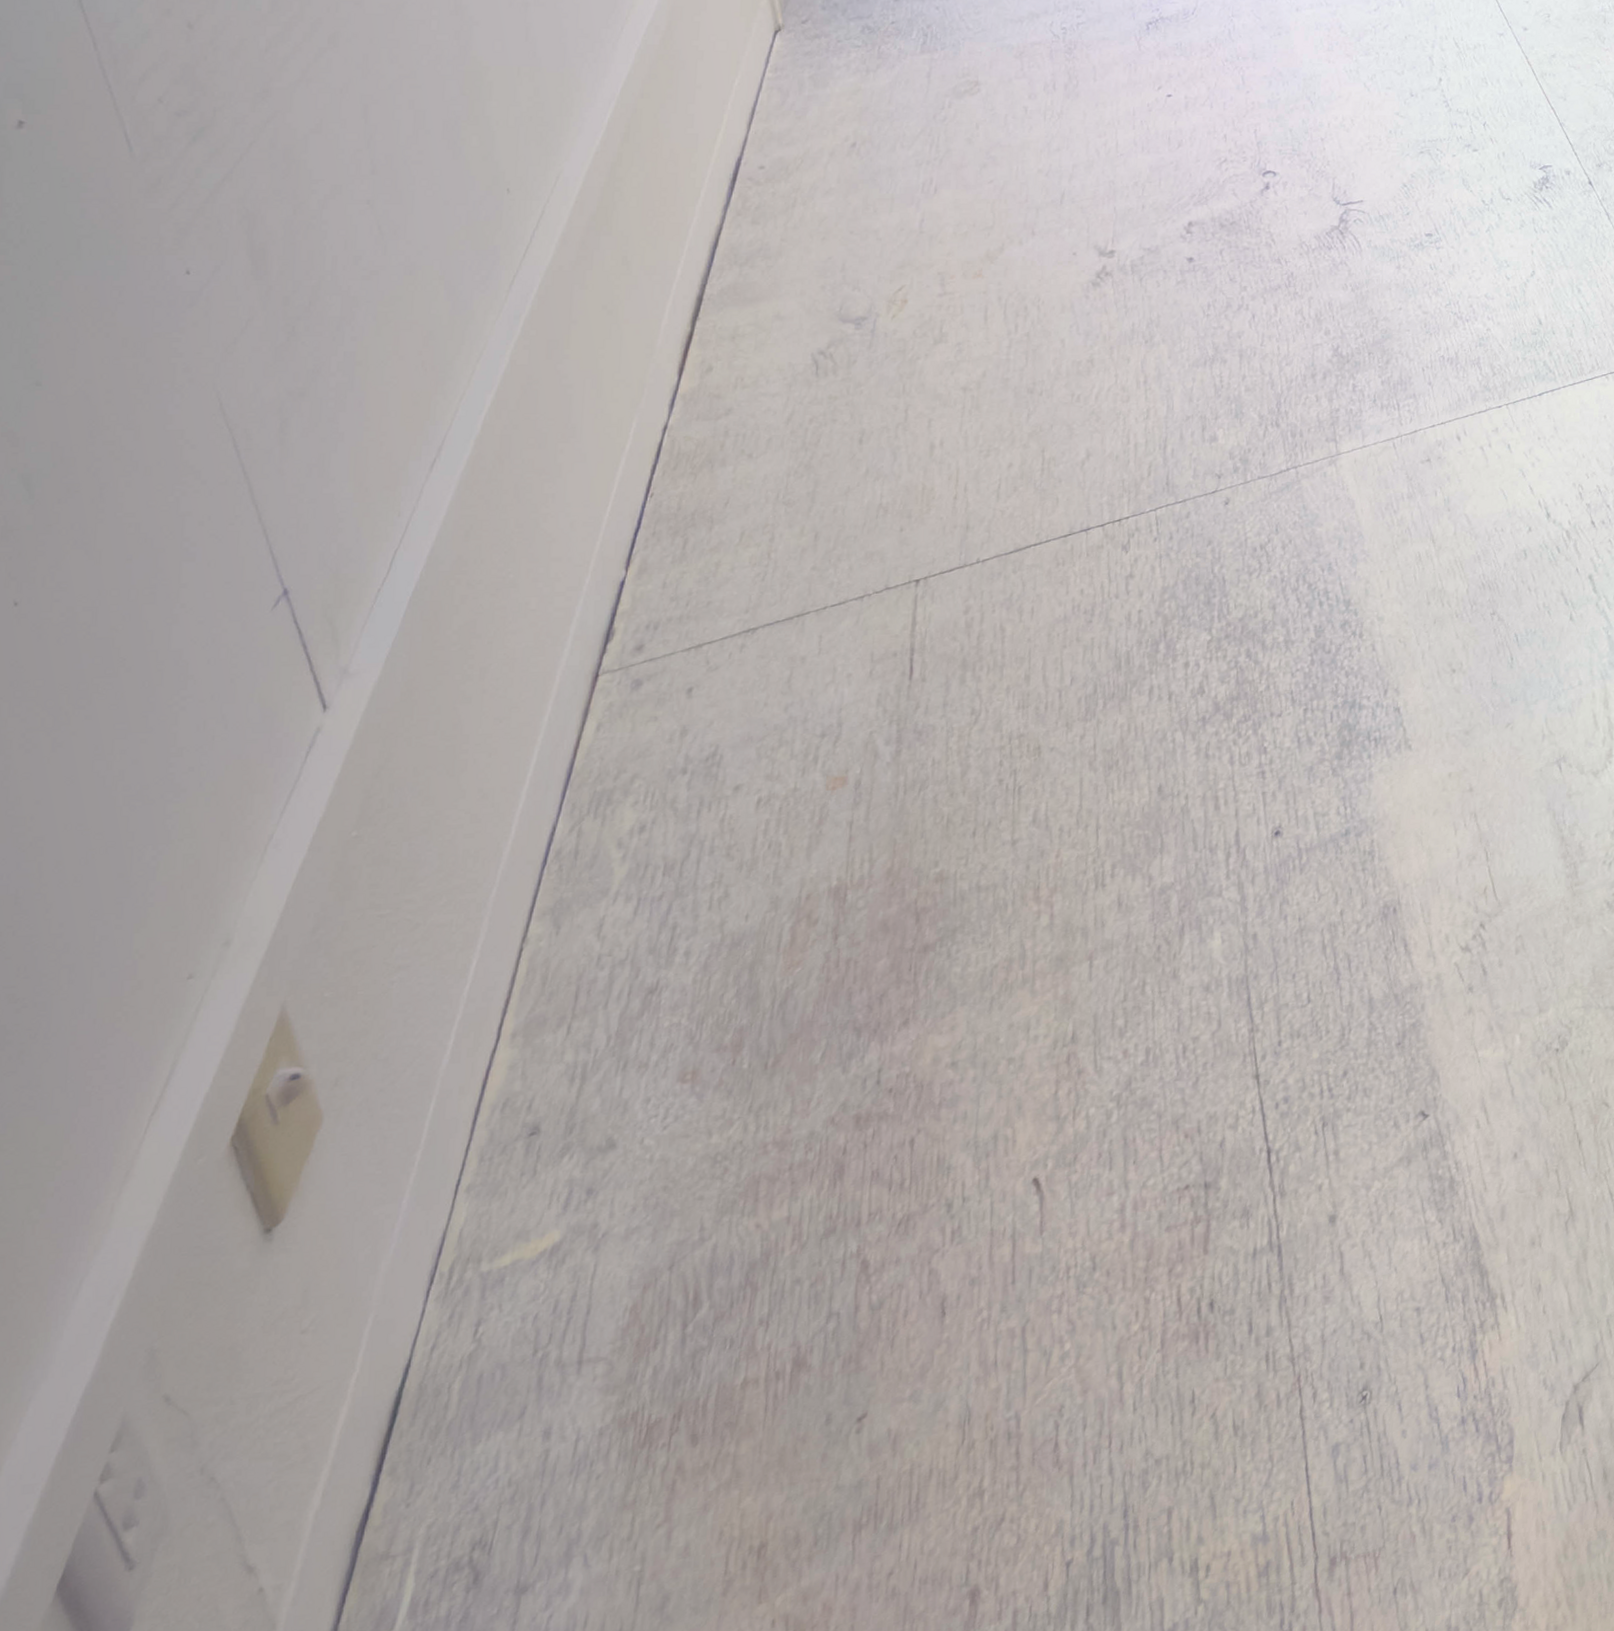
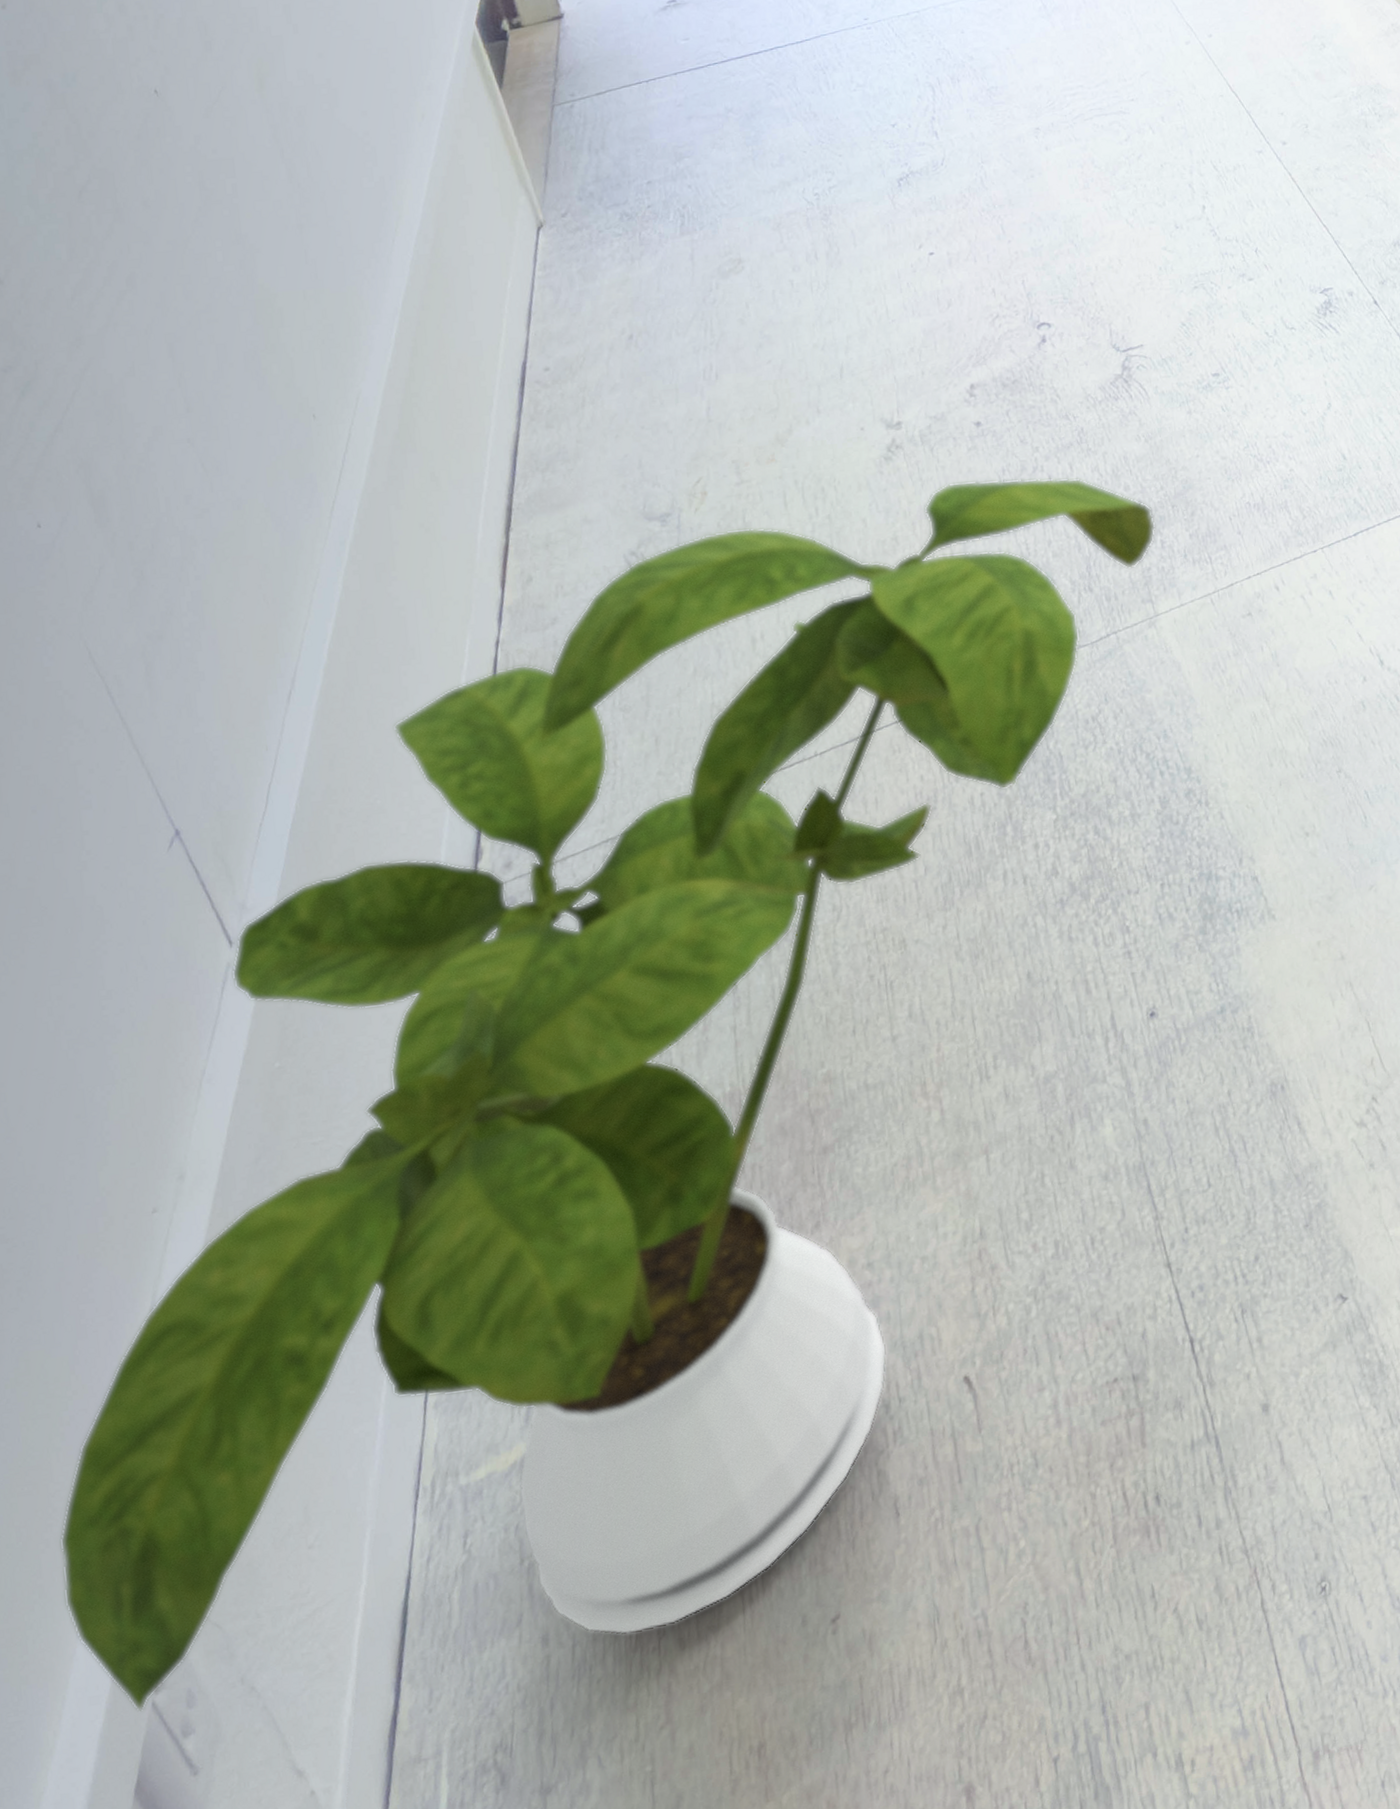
house plant: none [13,313,1351,1502] -> present [59,478,1156,1712]

